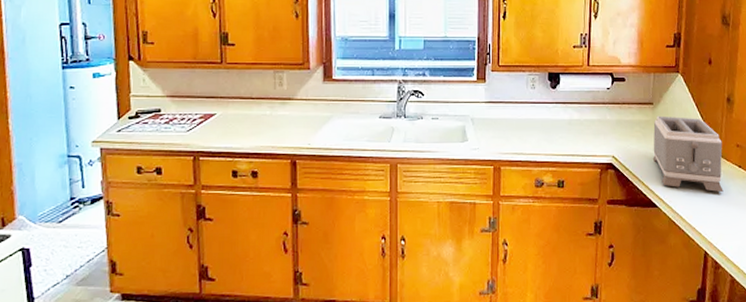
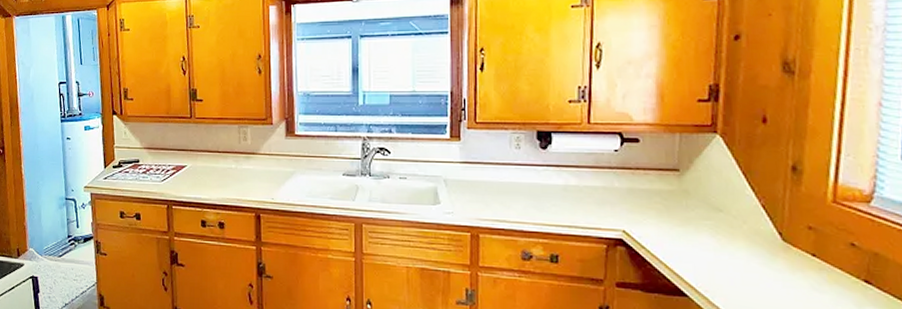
toaster: present [653,116,724,192] -> none [680,185,788,285]

